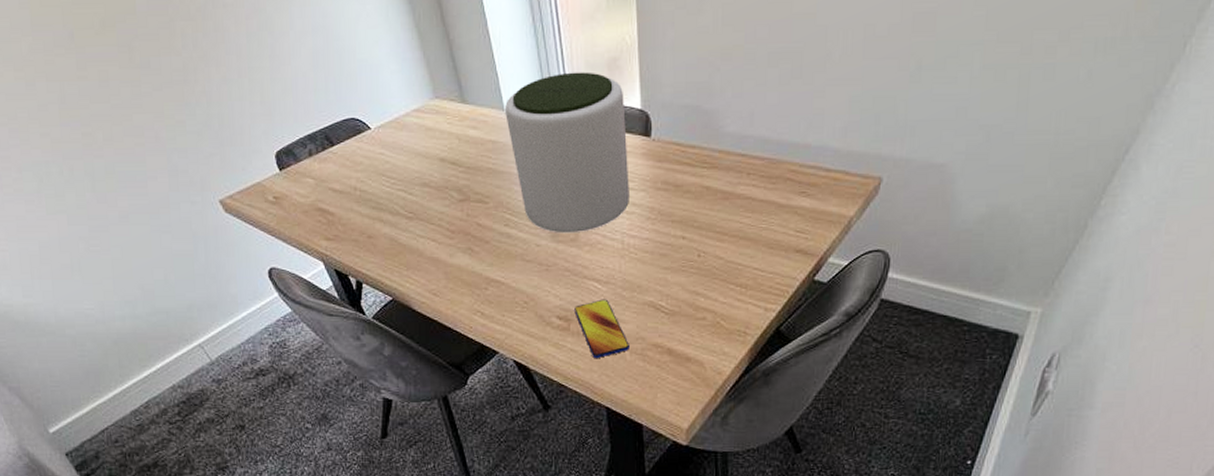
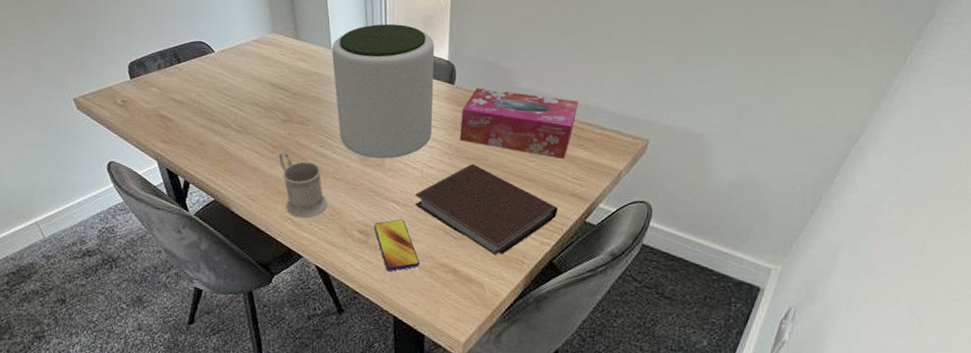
mug: none [459,234,519,309] -> present [279,150,328,218]
notebook: none [617,227,781,328] -> present [414,164,558,255]
tissue box: none [662,137,797,211] -> present [459,88,579,159]

